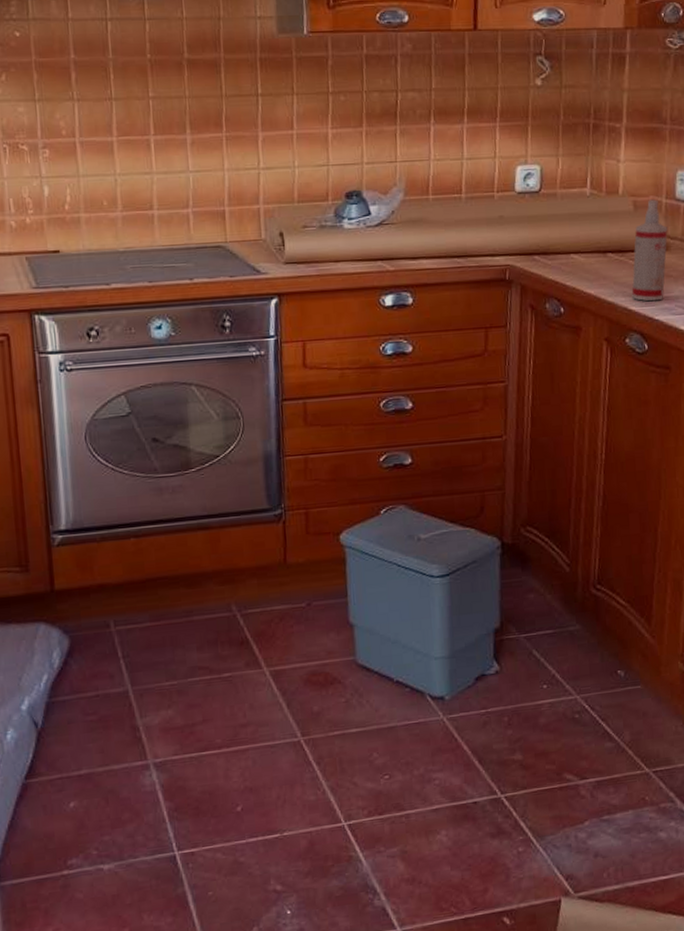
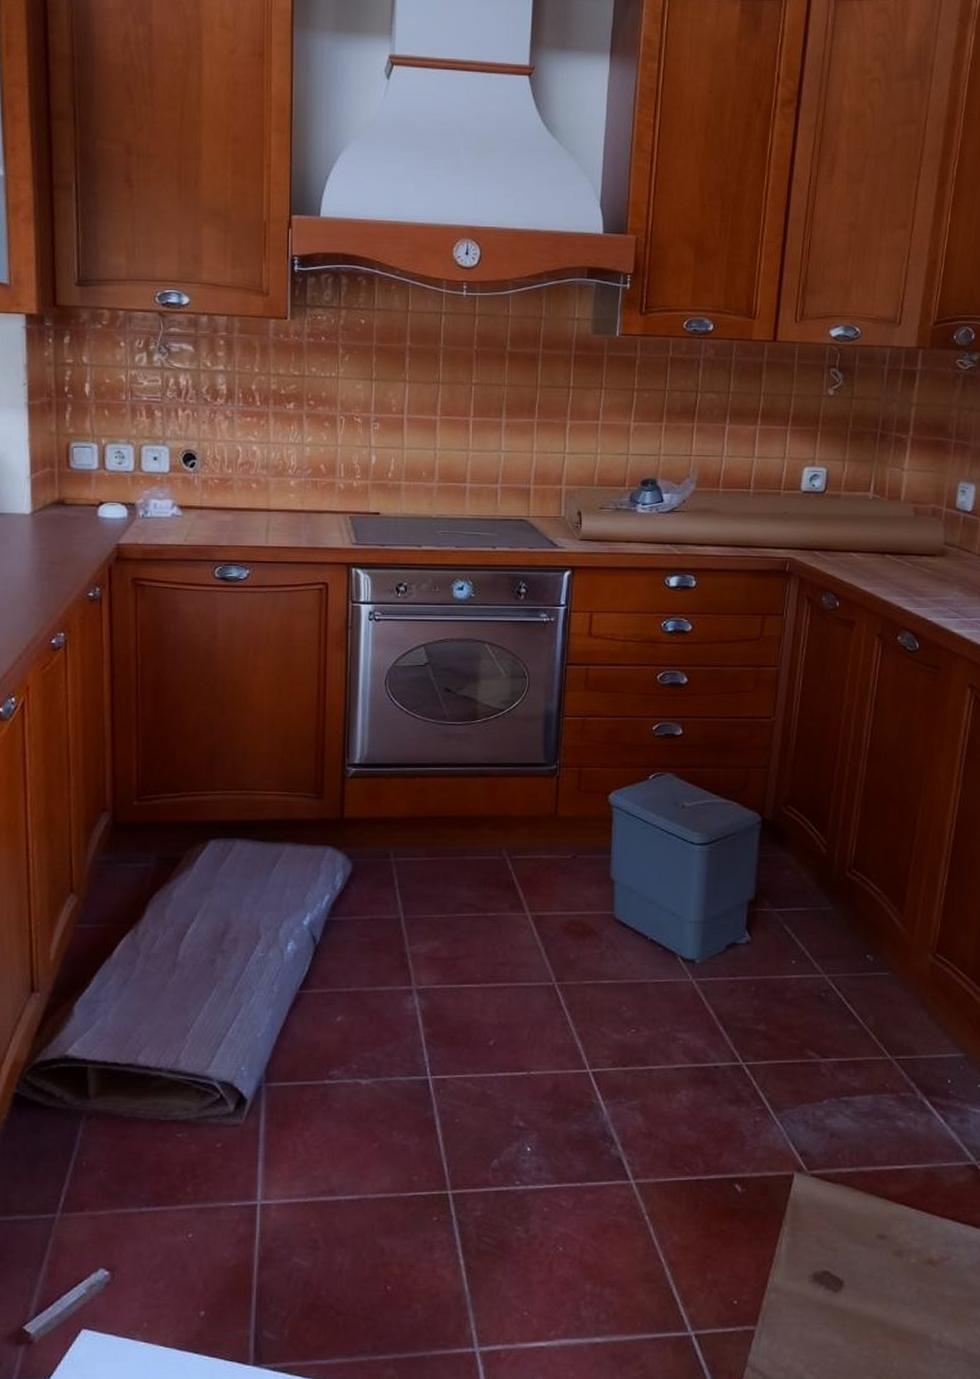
spray bottle: present [632,199,668,302] -> none [907,507,946,603]

